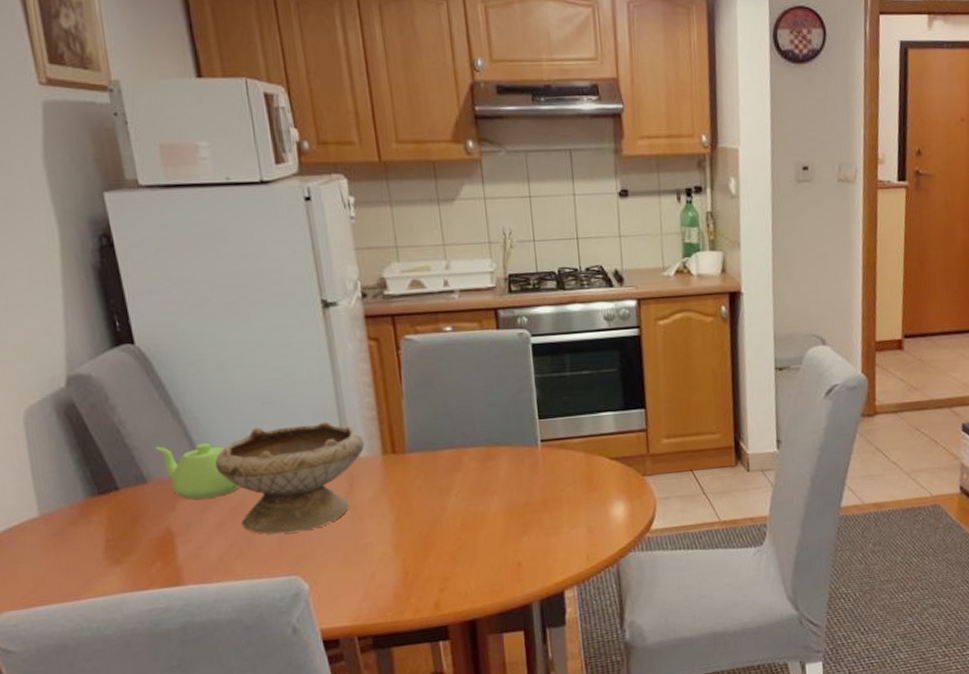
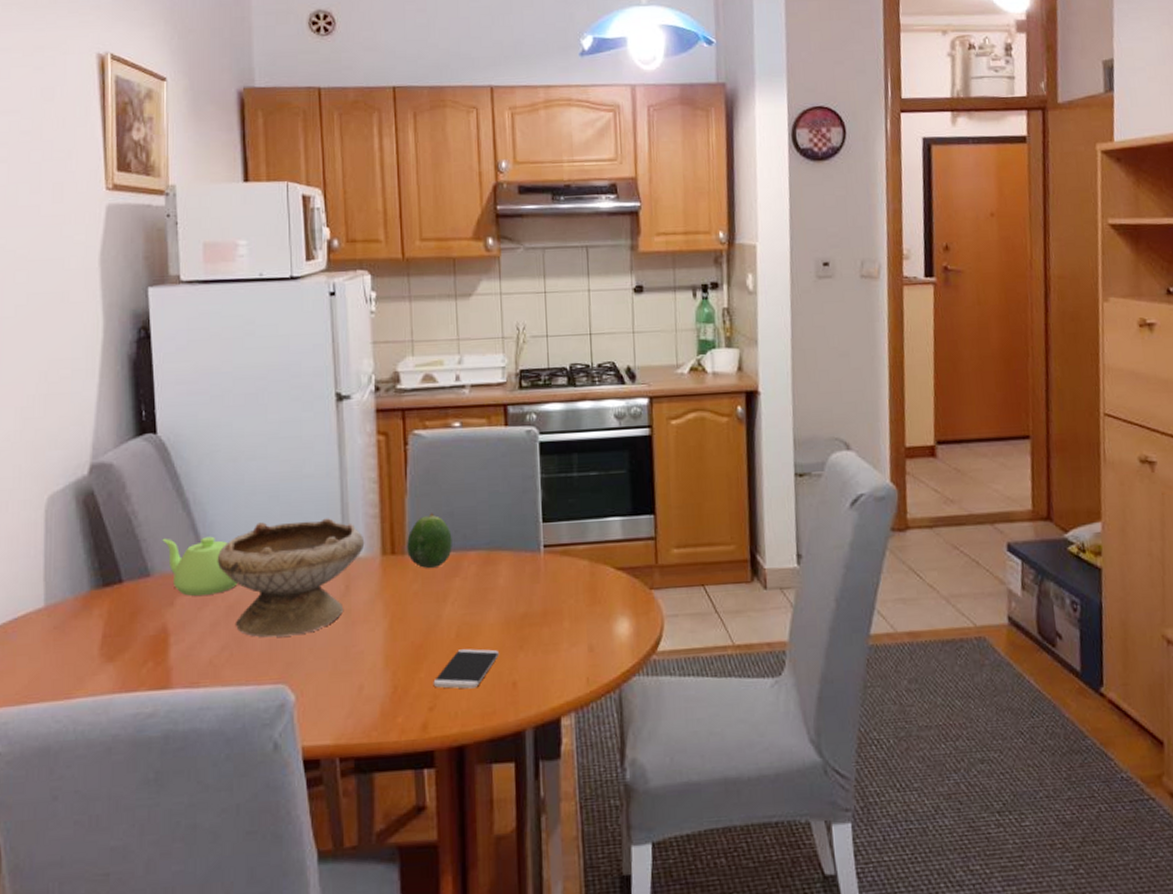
fruit: none [407,413,452,465] -> present [407,513,452,568]
smartphone: none [442,535,503,571] -> present [433,649,499,689]

